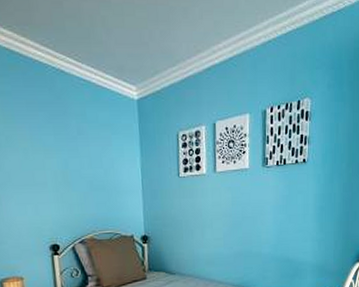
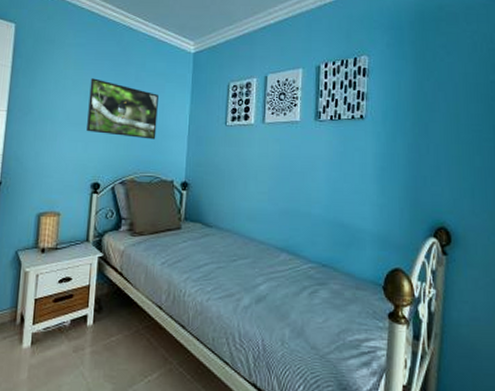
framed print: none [26,133,110,197] -> present [87,78,158,140]

